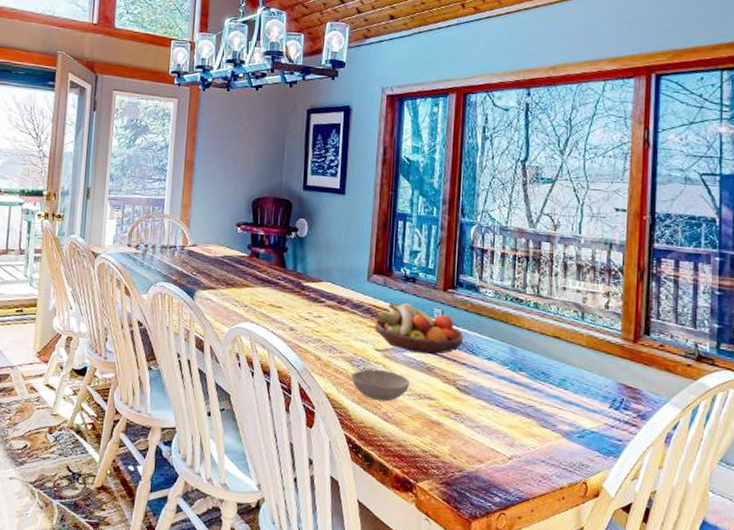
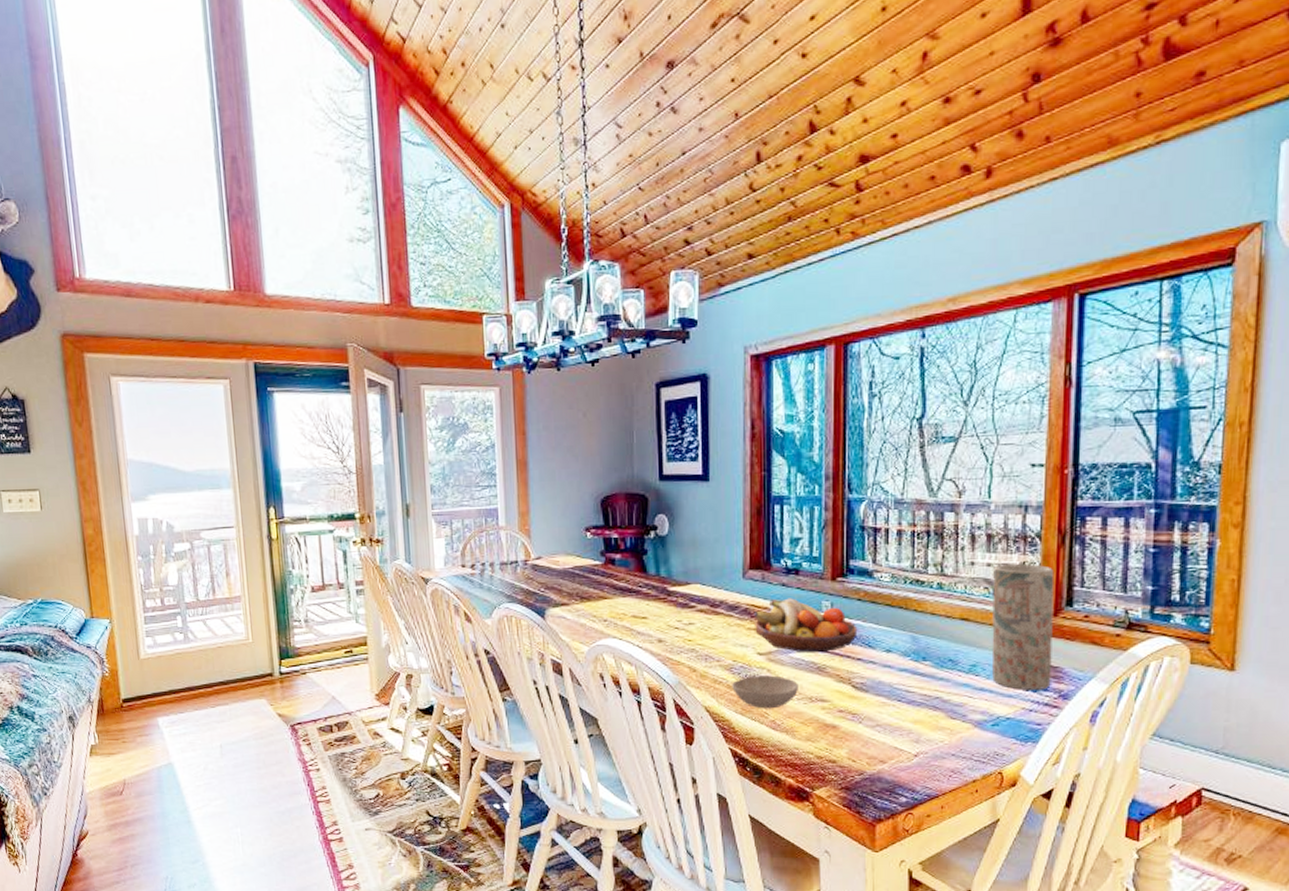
vase: none [579,292,634,409] -> present [991,564,1055,690]

